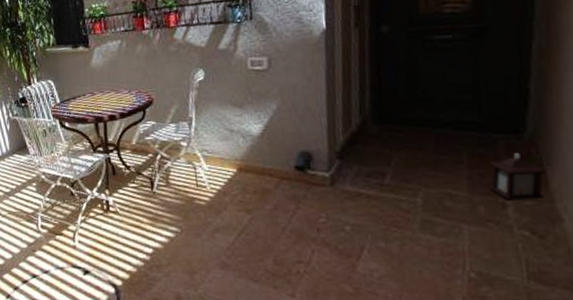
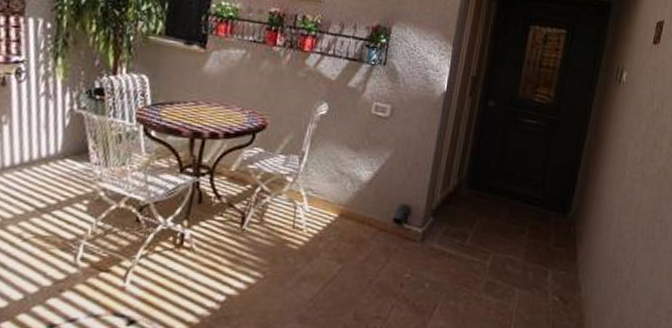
lantern: present [487,152,546,199] -> none [538,228,577,269]

